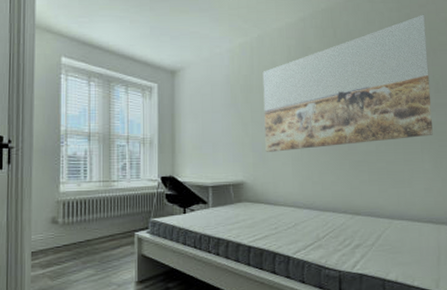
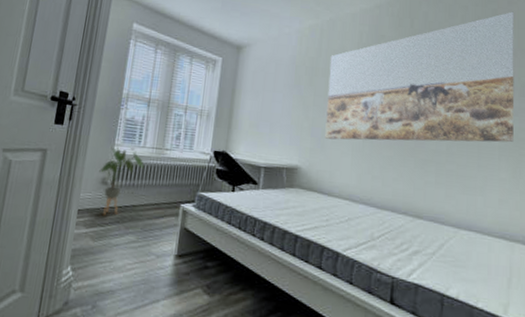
house plant: none [47,186,93,255] -> present [99,148,144,216]

